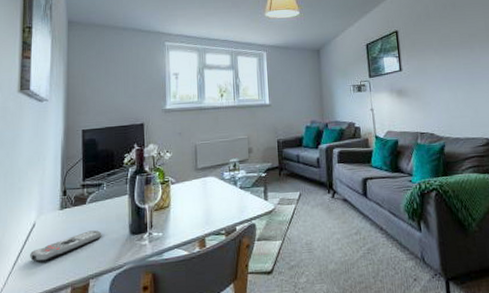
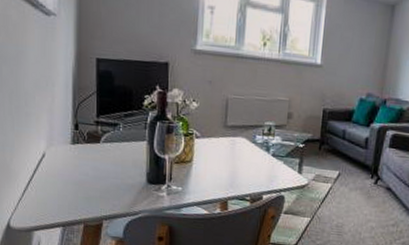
remote control: present [30,230,102,262] -> none [40,171,117,195]

